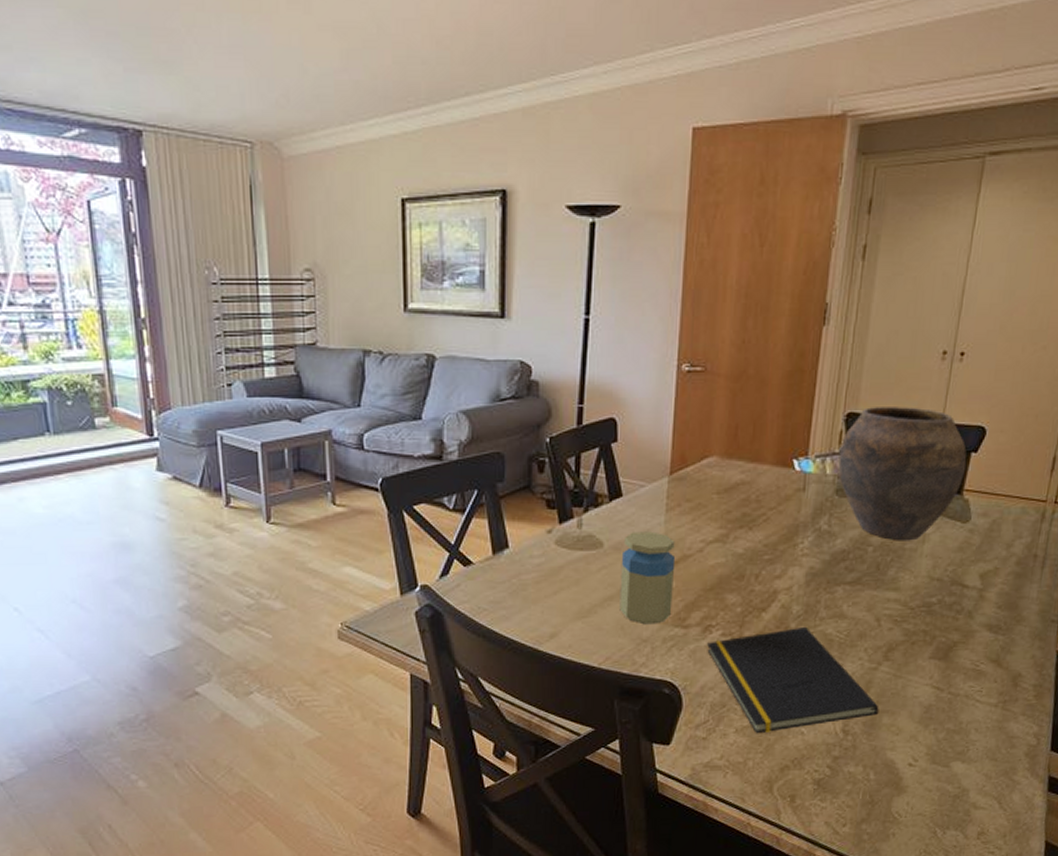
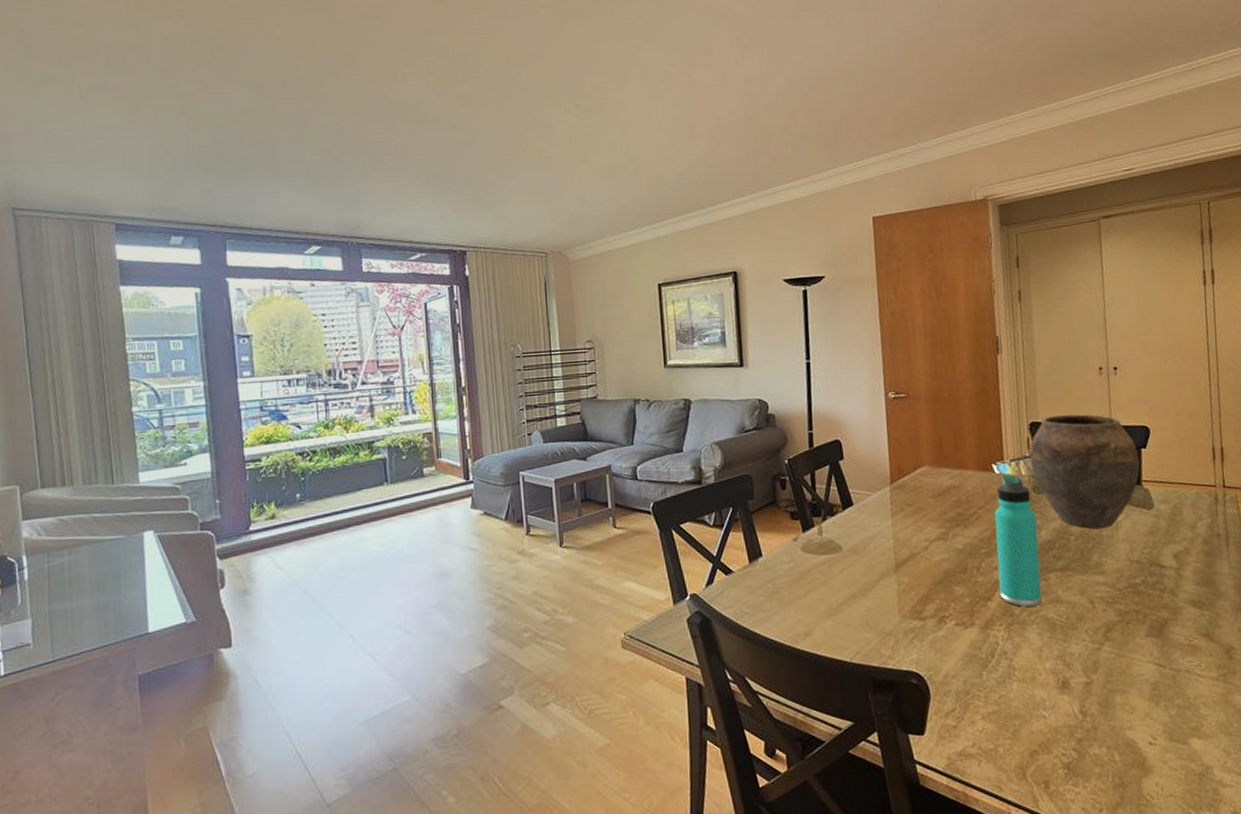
jar: present [619,531,676,625] -> none [859,534,909,619]
notepad: present [707,626,879,734] -> none [944,612,1111,720]
thermos bottle: none [776,473,834,620] -> present [995,475,1042,607]

